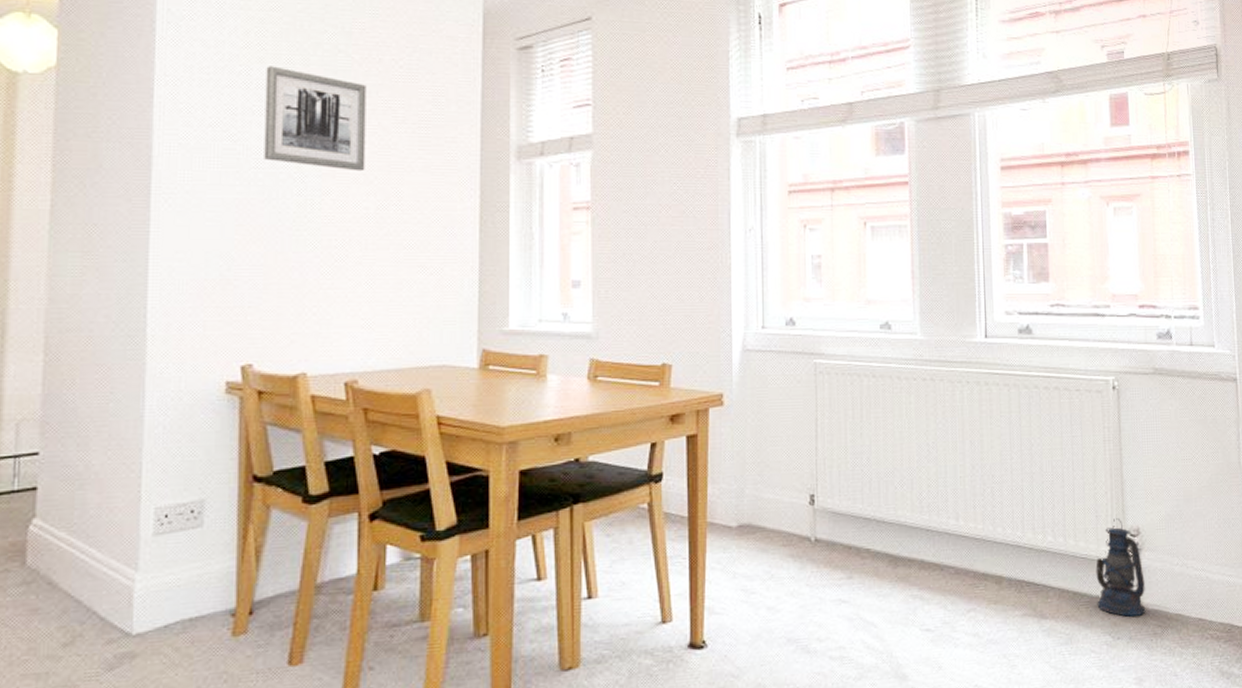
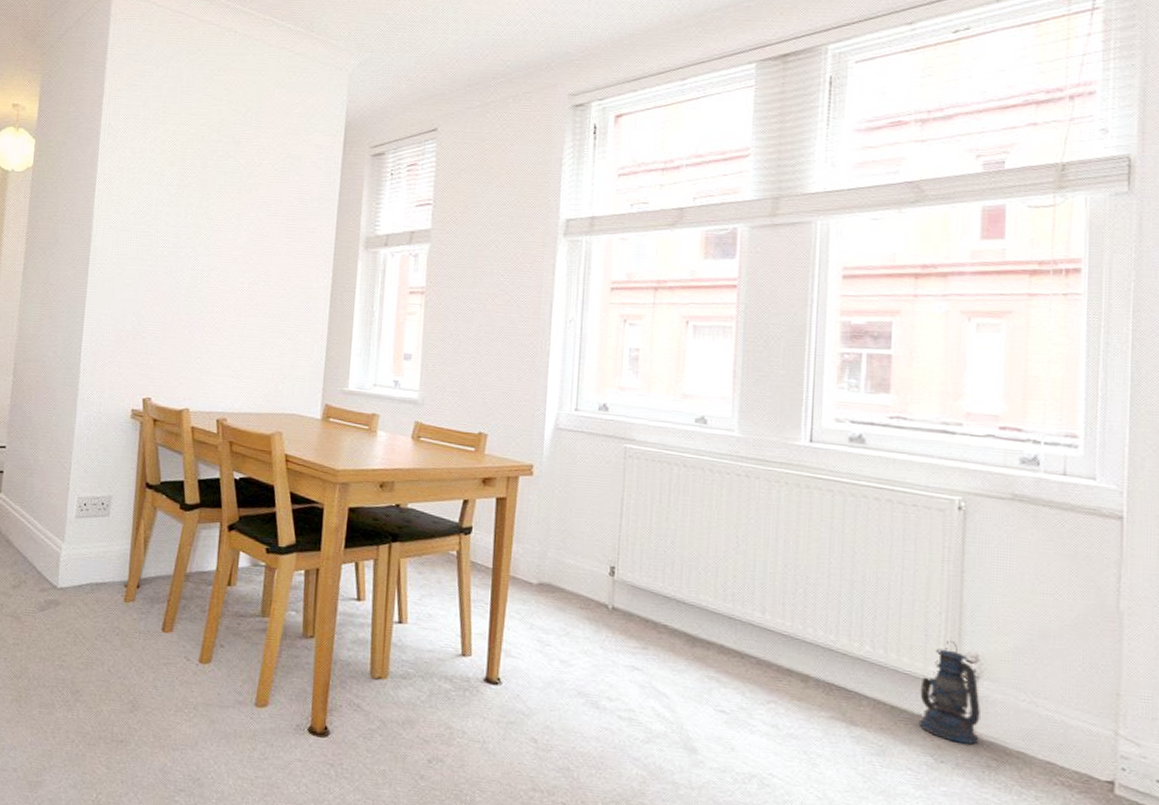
wall art: present [264,66,367,172] -> none [169,168,249,253]

